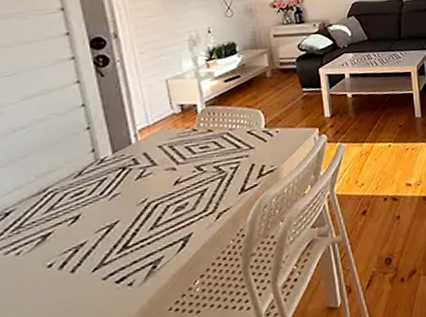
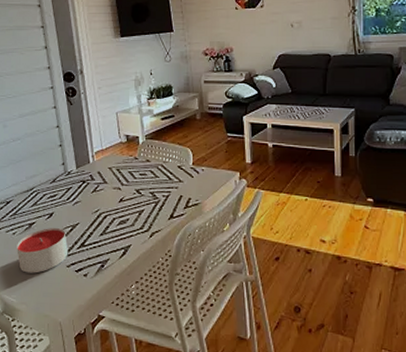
candle: none [23,232,104,303] -> present [17,228,68,274]

